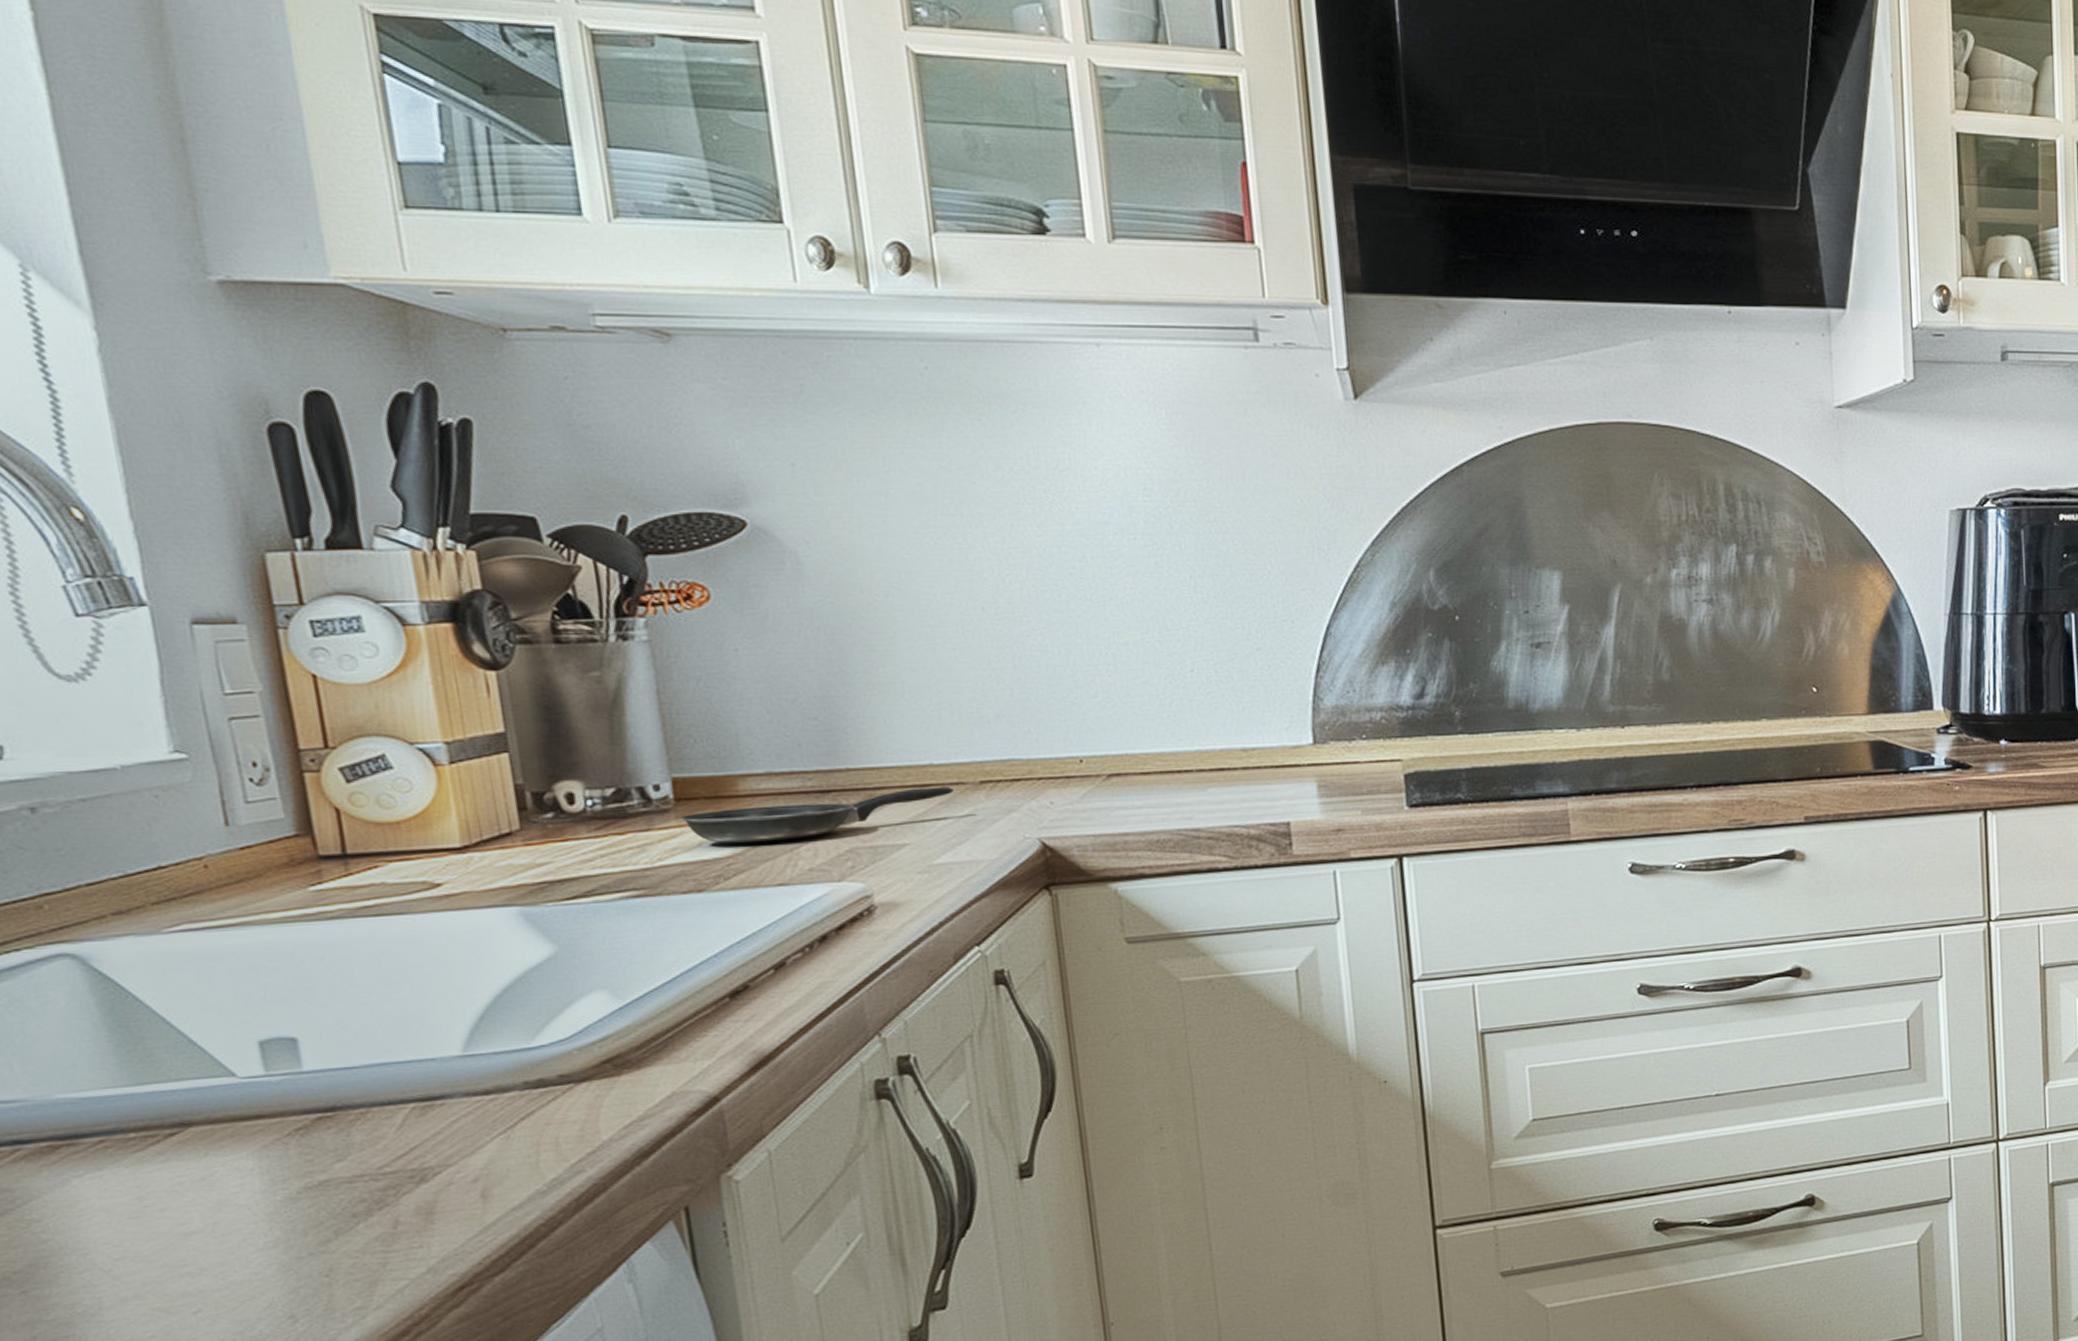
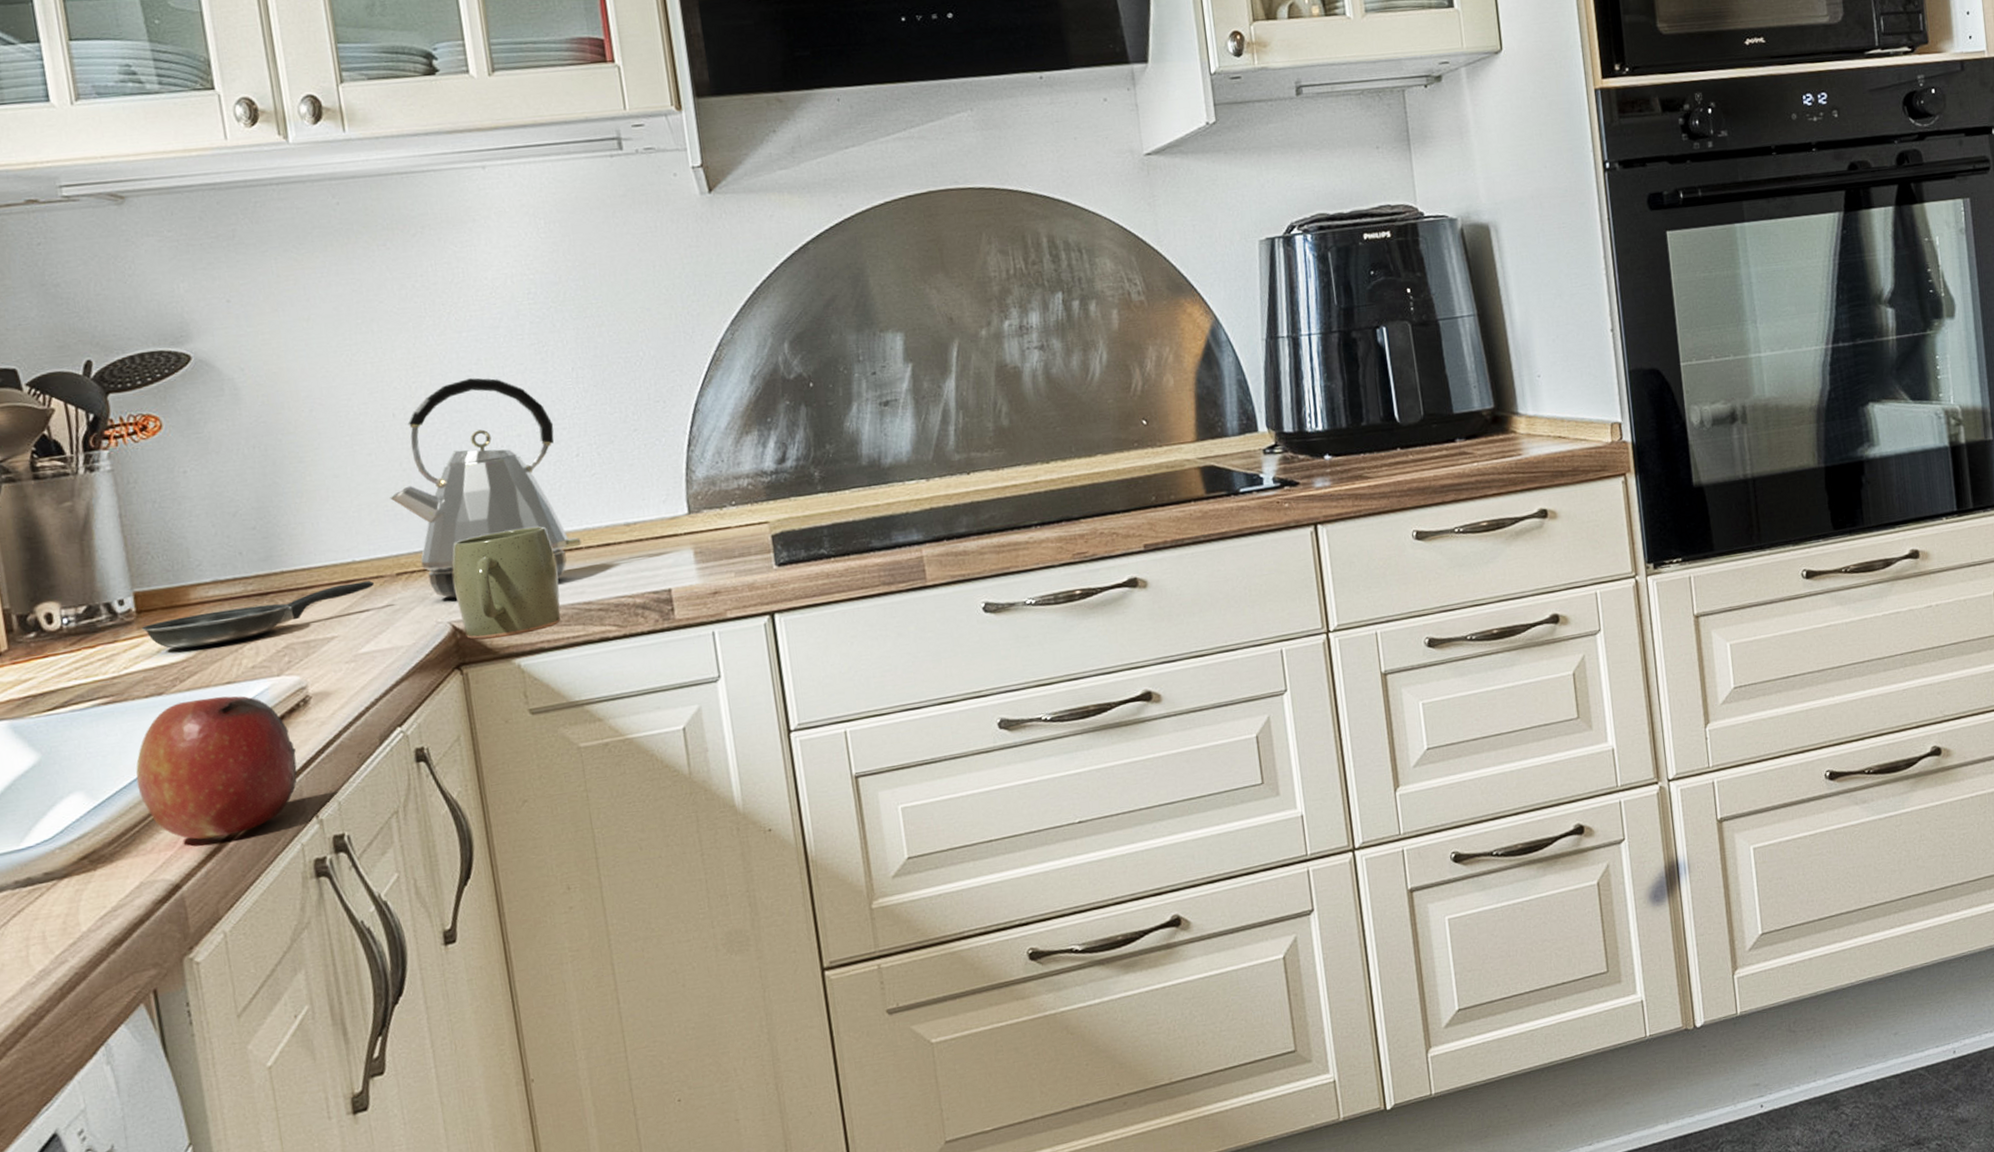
fruit: none [670,898,859,1051] -> present [136,695,298,840]
kettle: none [975,576,1192,814] -> present [390,378,581,599]
mug: none [1044,744,1165,861] -> present [452,526,561,640]

